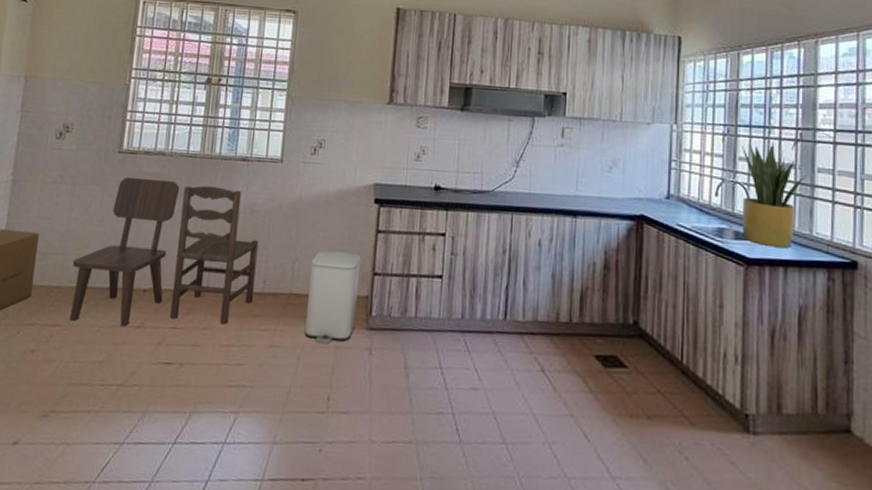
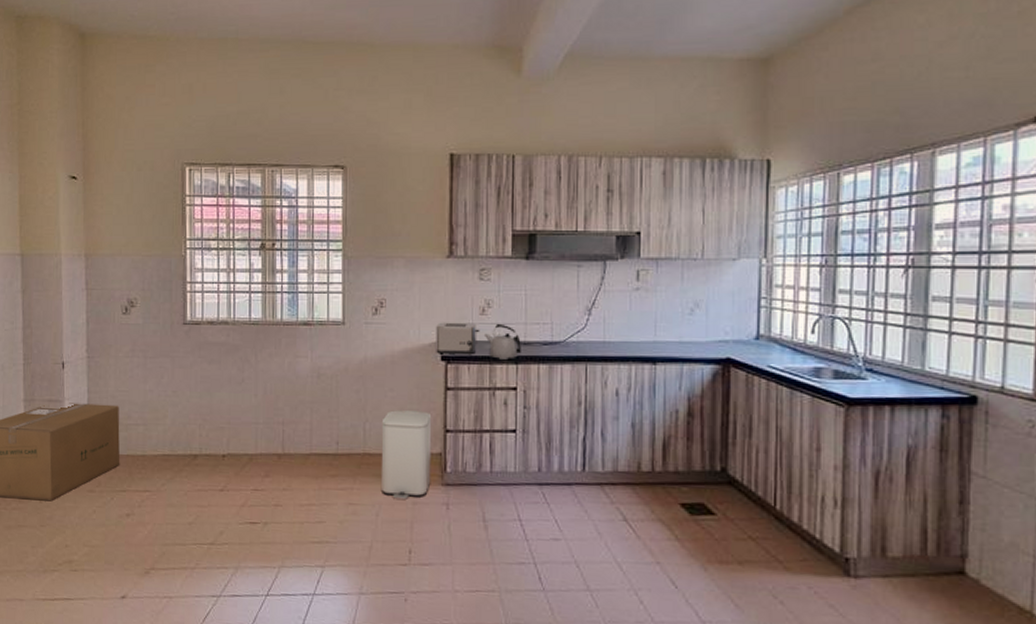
dining chair: present [70,176,180,327] -> none [154,347,246,491]
dining chair: present [170,185,259,325] -> none [249,352,328,485]
toaster: none [370,165,414,200] -> present [435,322,480,355]
kettle: none [417,170,453,206] -> present [483,323,522,359]
planter: present [742,142,806,249] -> none [842,271,918,386]

